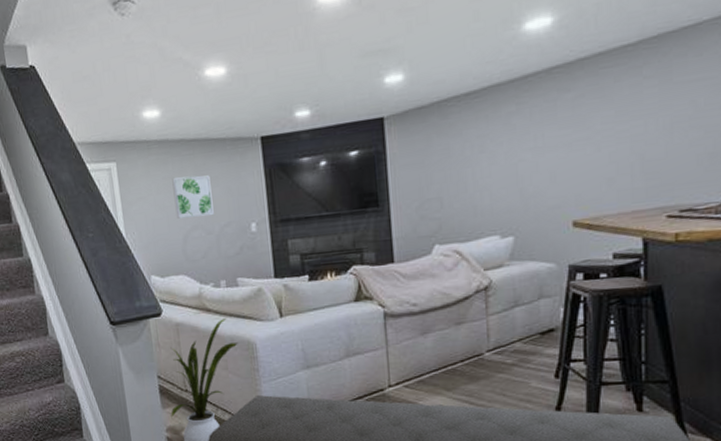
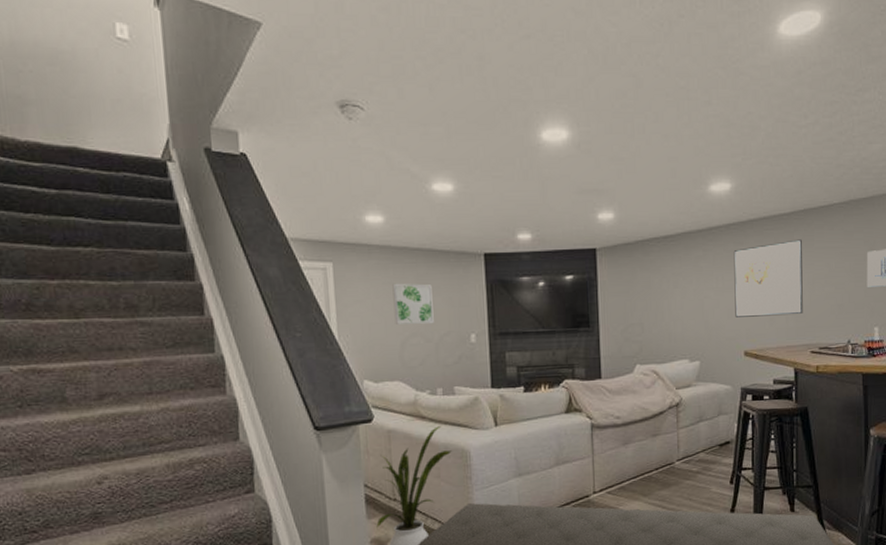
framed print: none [557,74,656,181] -> present [733,239,803,317]

